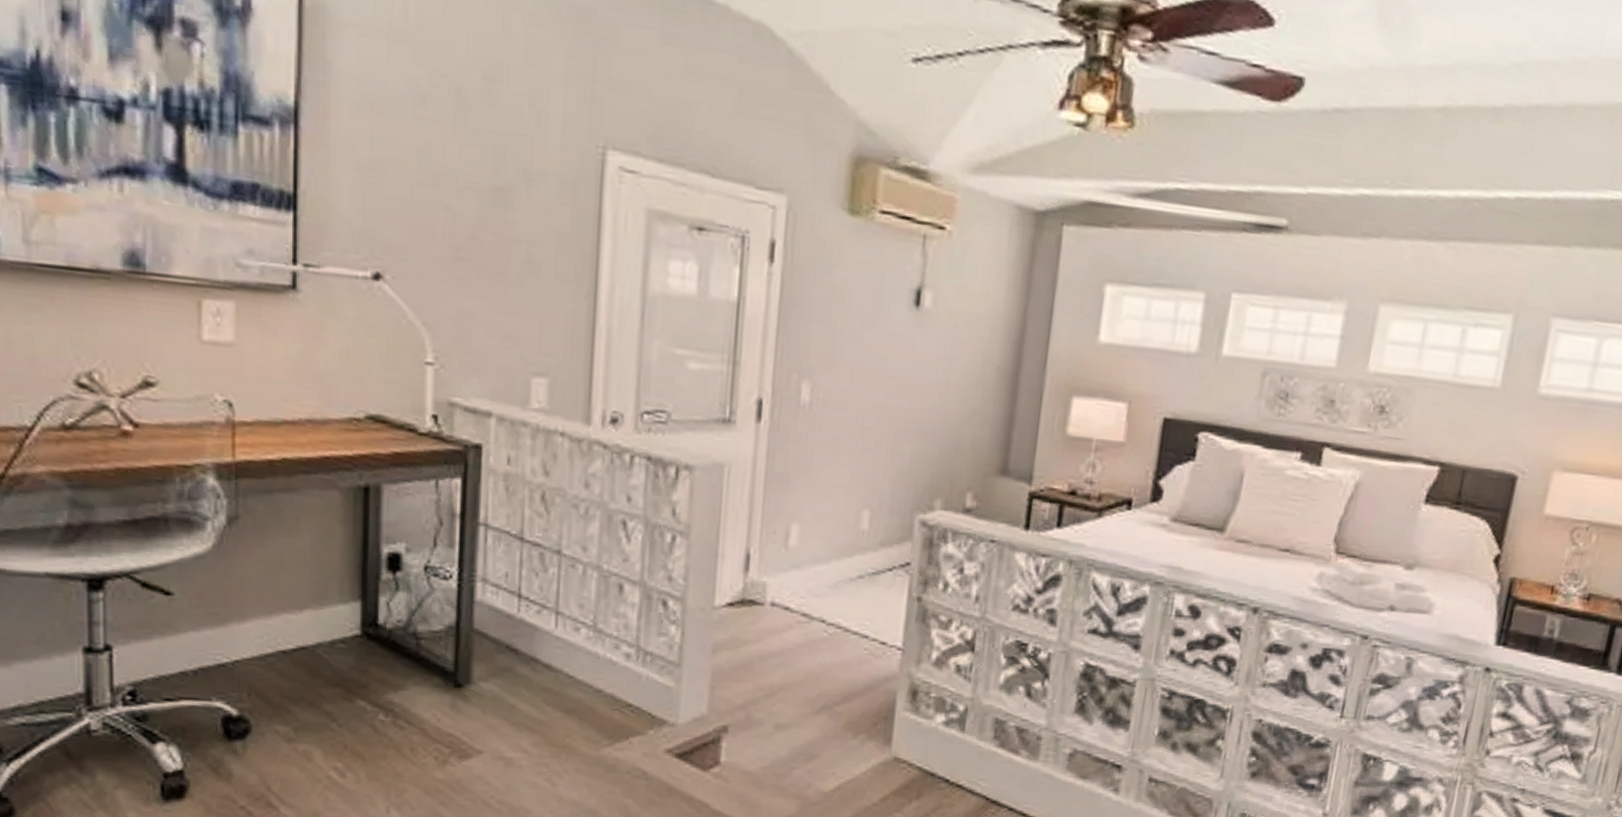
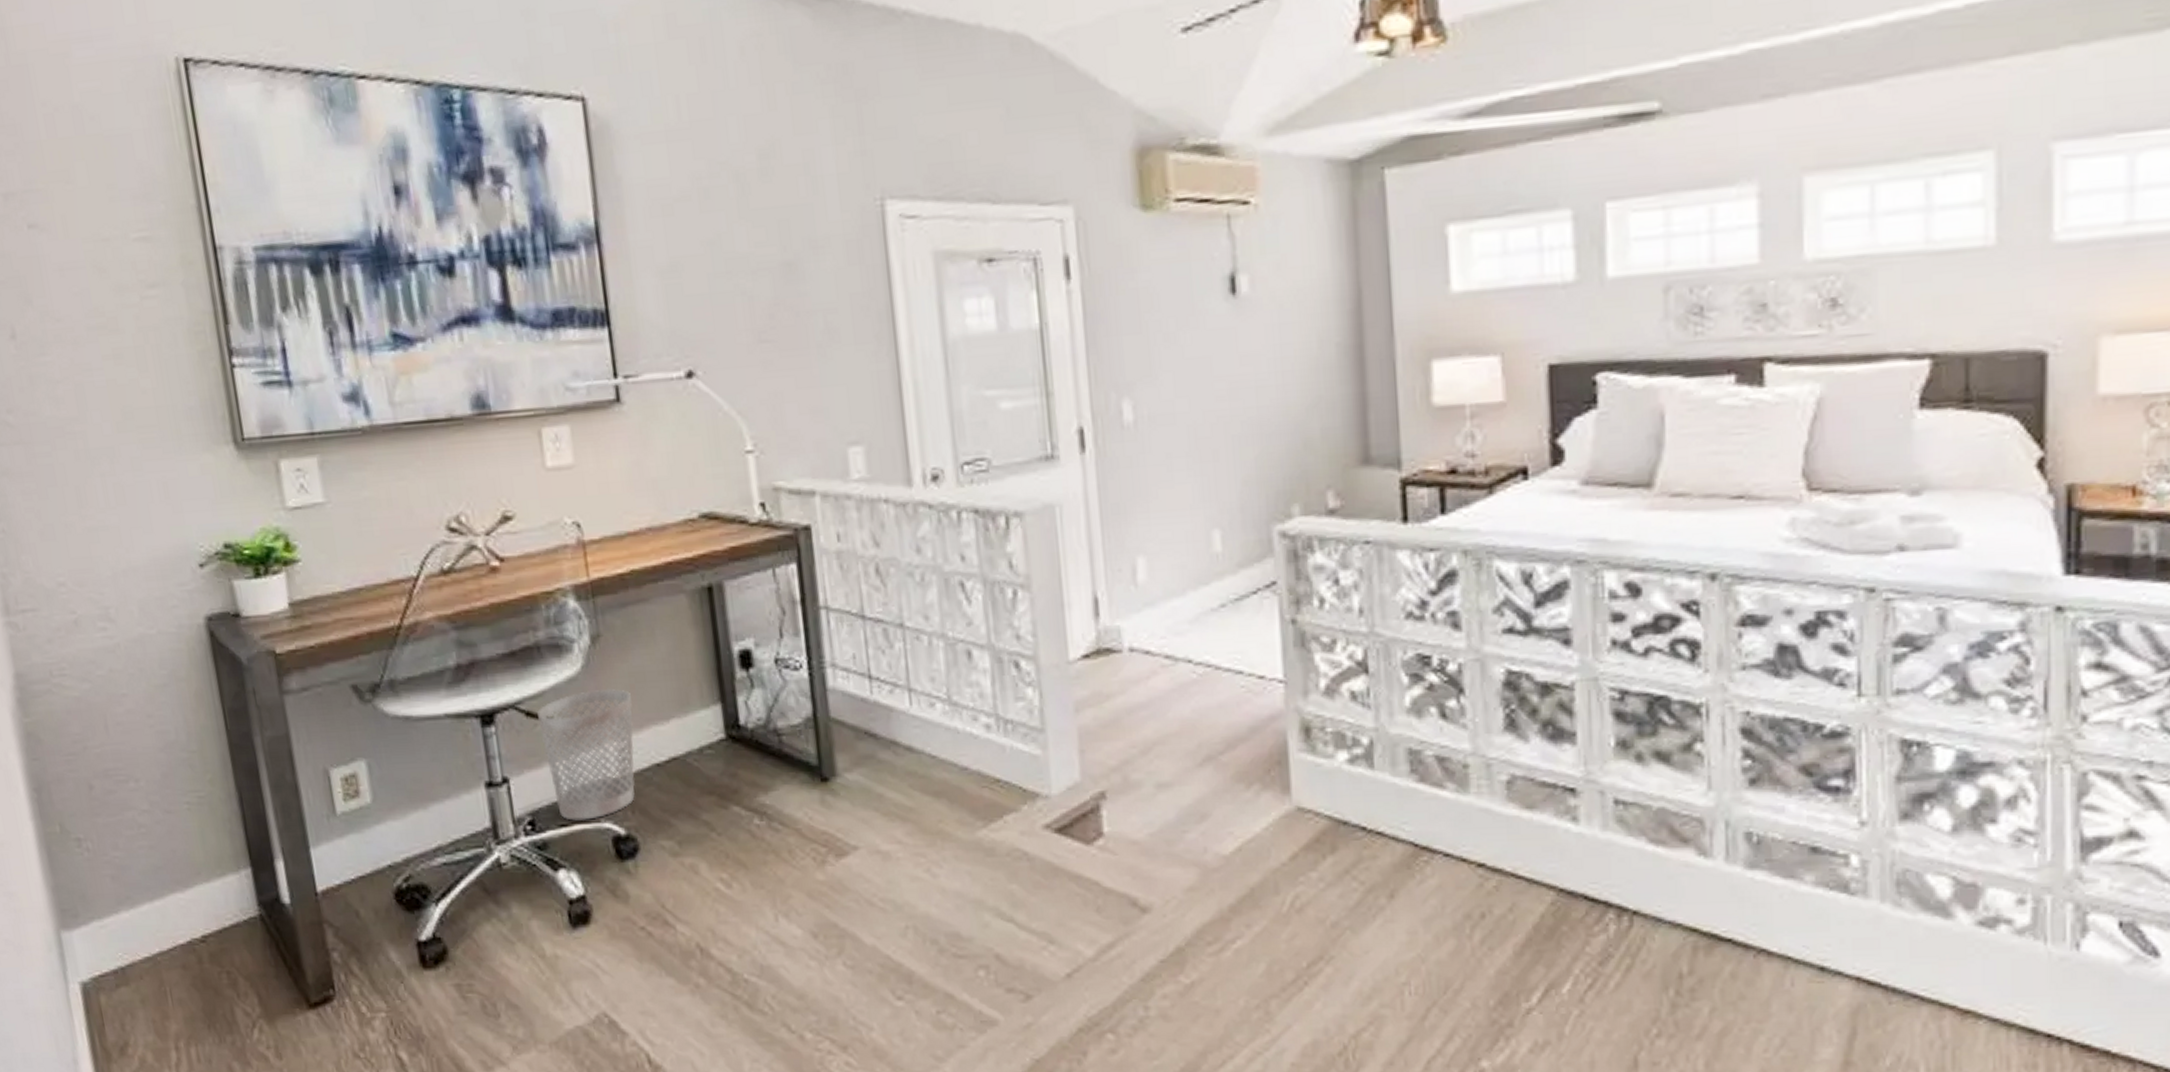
wastebasket: none [154,570,265,697] -> present [537,688,635,821]

